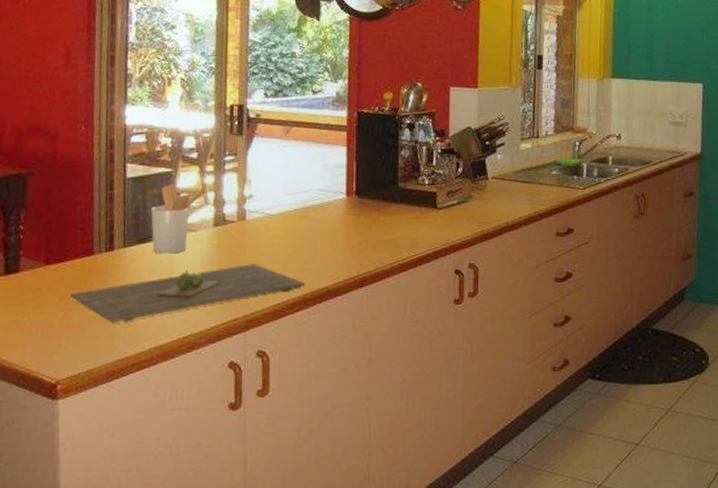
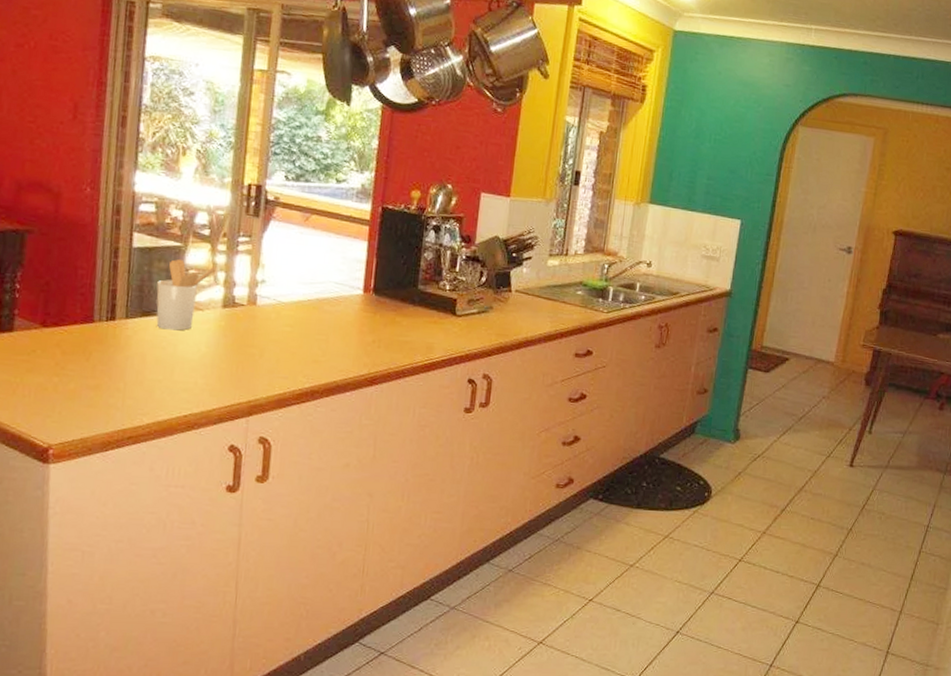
cutting board: present [70,264,304,323] -> none [67,348,313,394]

